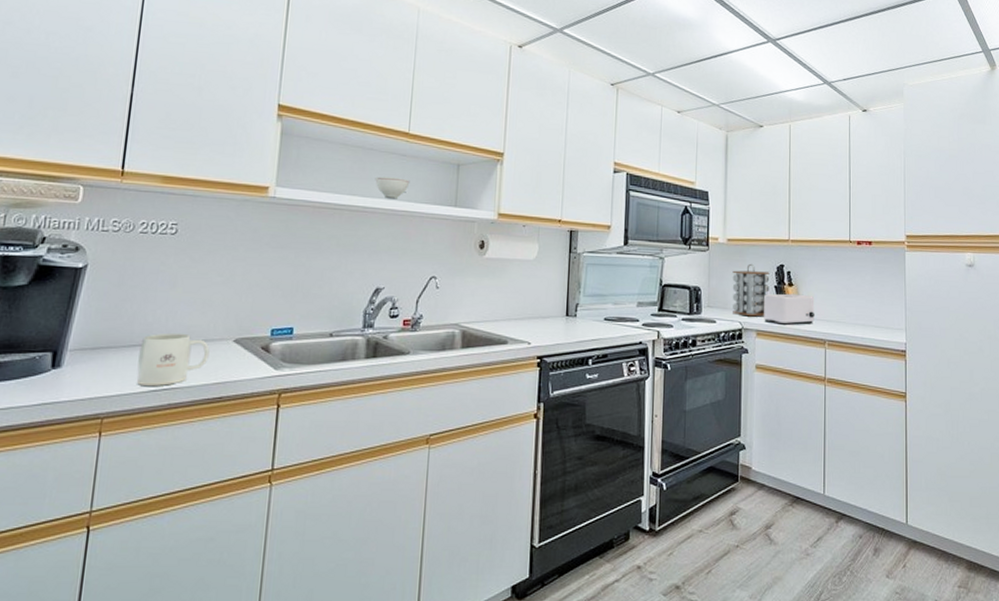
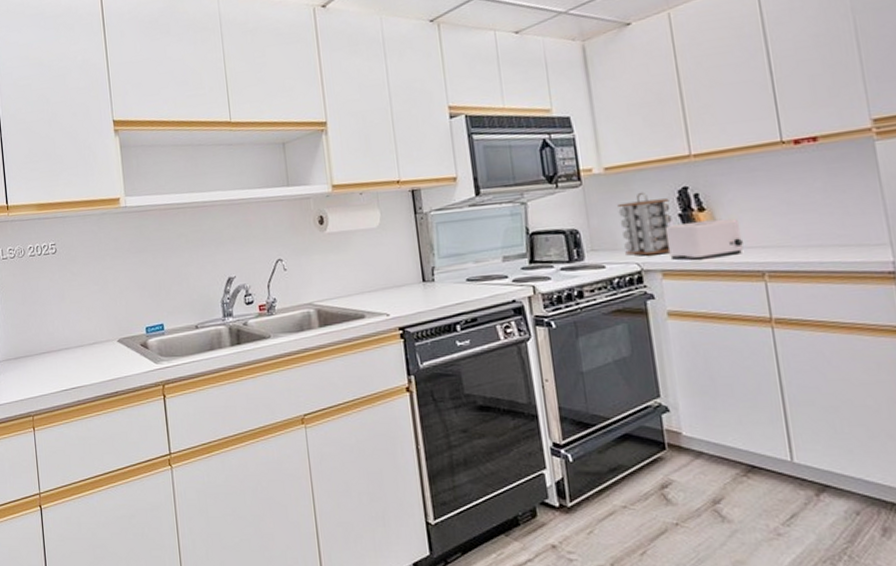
mug: present [137,332,210,387] -> none [48,338,101,387]
bowl: present [375,176,410,199] -> none [208,167,241,190]

